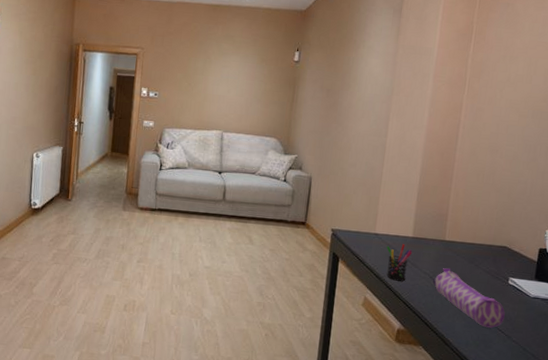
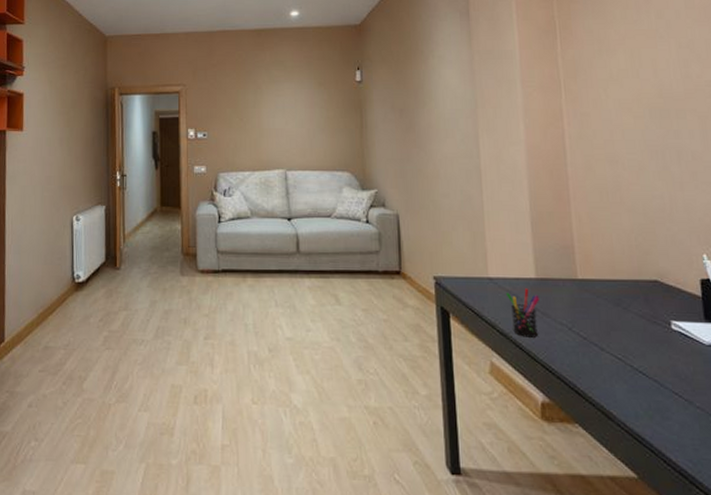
pencil case: present [431,268,505,328] -> none [572,315,678,392]

